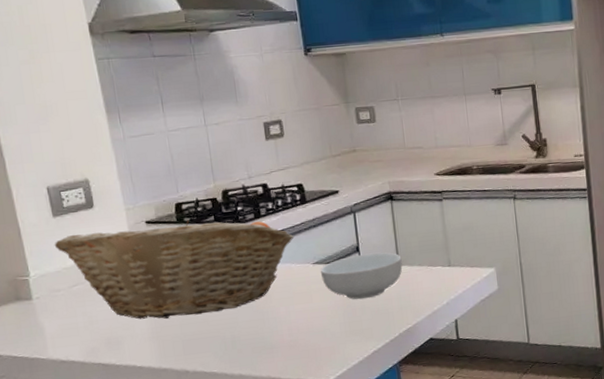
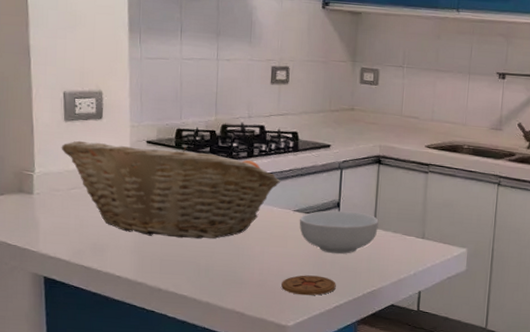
coaster: none [314,324,371,348] -> present [281,275,336,296]

